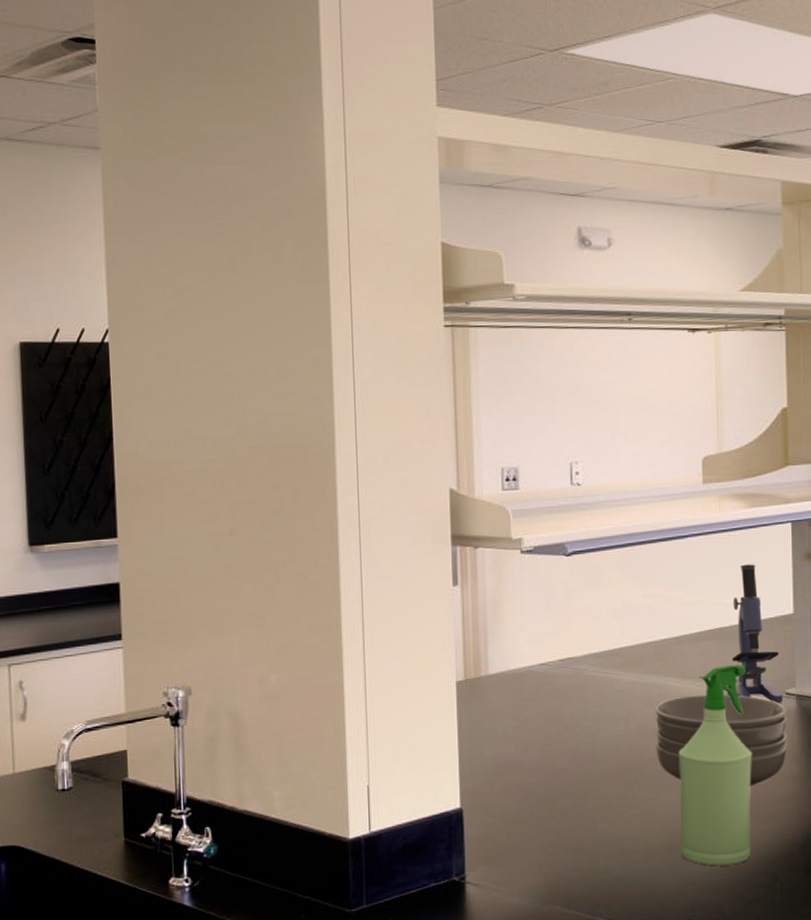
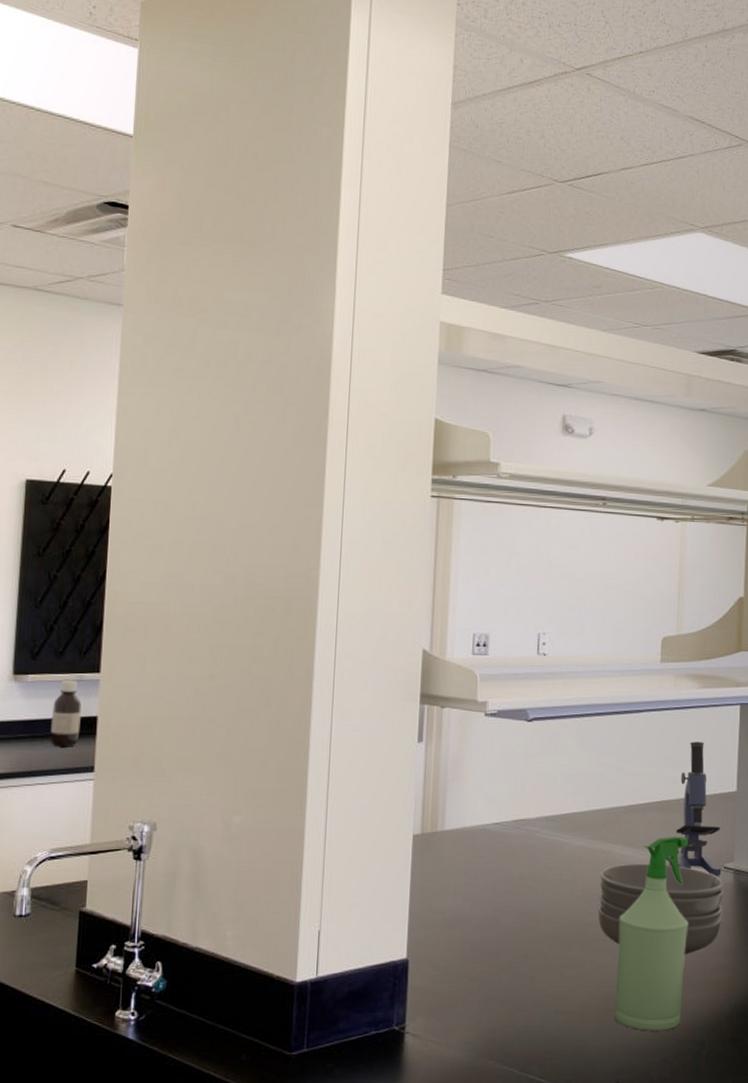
bottle: none [72,547,103,617] -> present [50,680,82,747]

